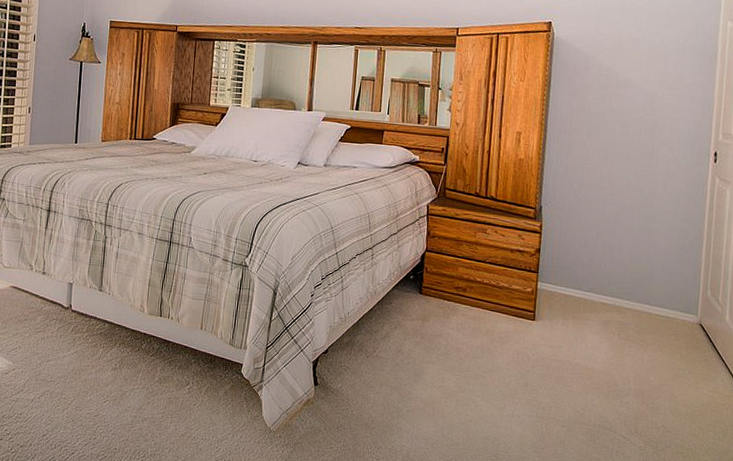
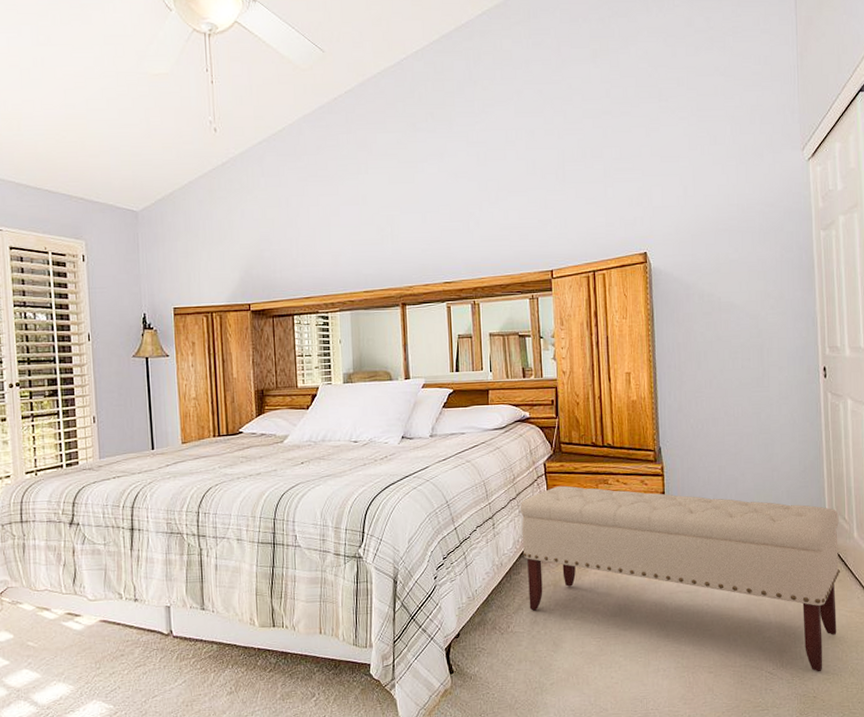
bench: none [396,228,712,445] -> present [520,485,840,672]

